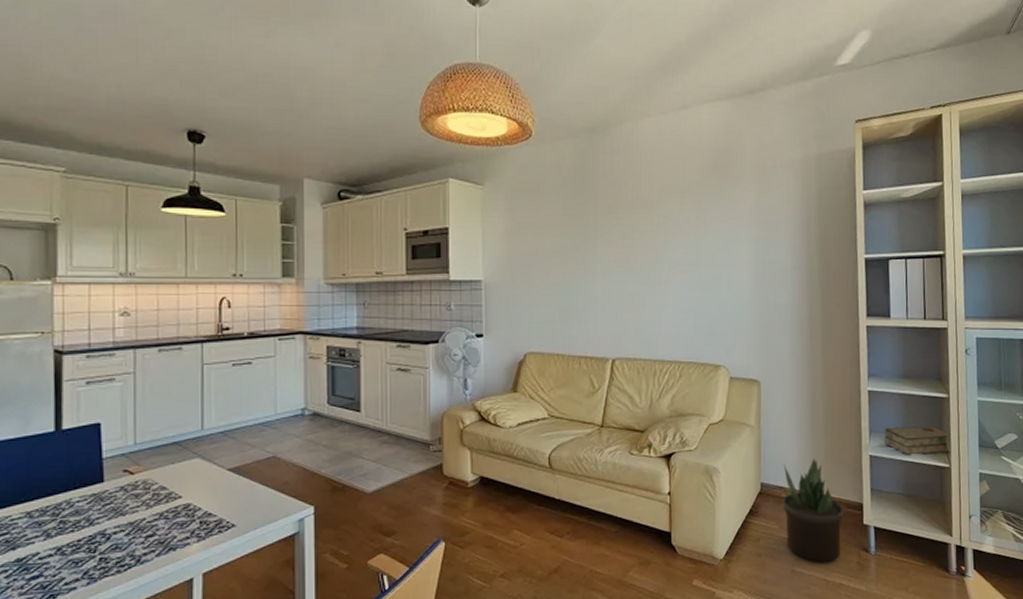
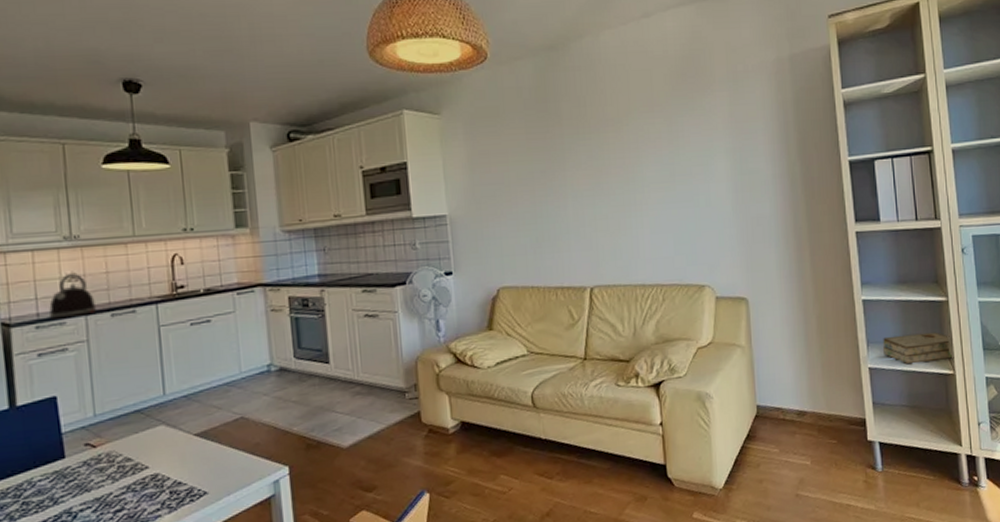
kettle: none [99,309,146,350] -> present [48,274,97,320]
planter: present [783,459,844,562] -> none [779,376,846,484]

